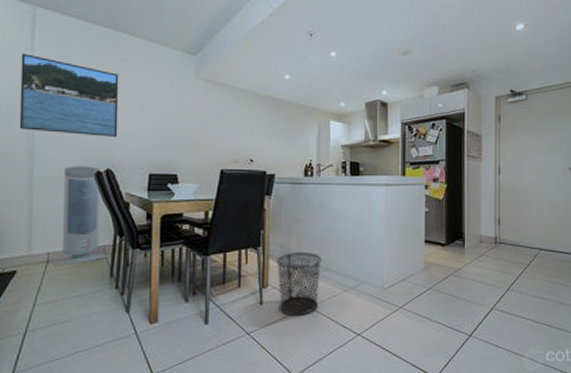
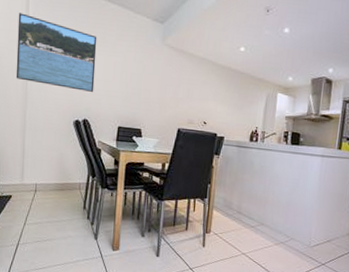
air purifier: present [53,166,107,266] -> none [40,114,82,196]
waste bin: present [277,252,322,316] -> none [218,206,259,260]

